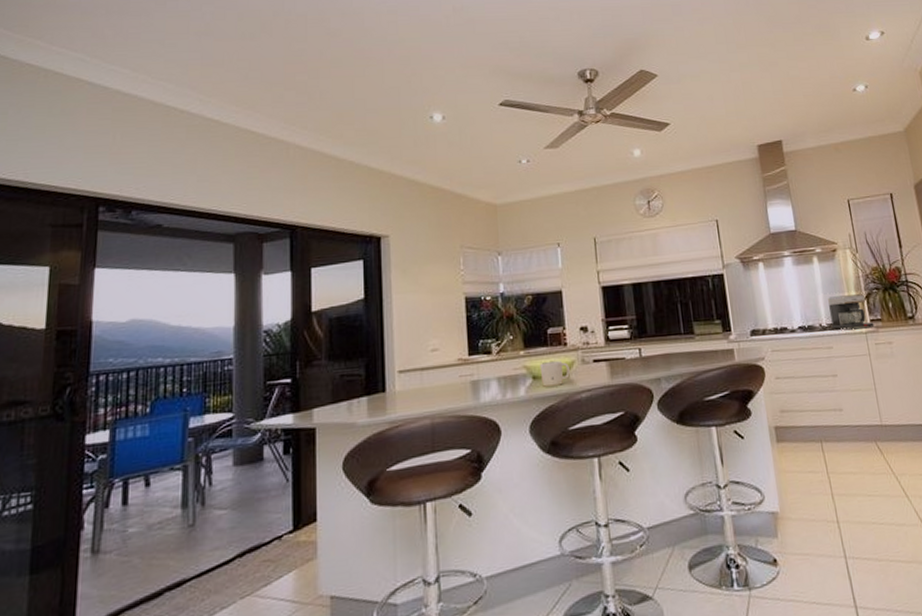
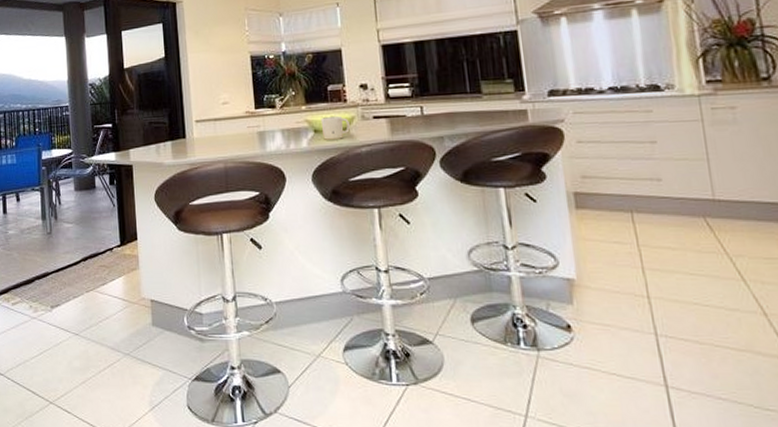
coffee maker: present [828,294,874,330] -> none [649,51,712,92]

